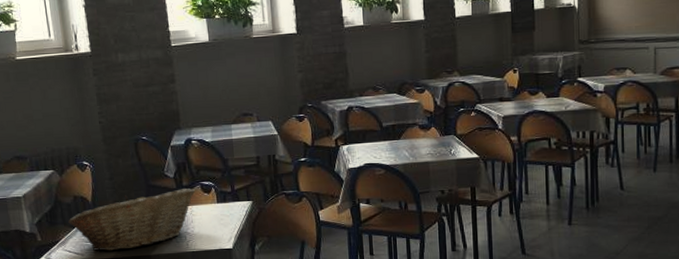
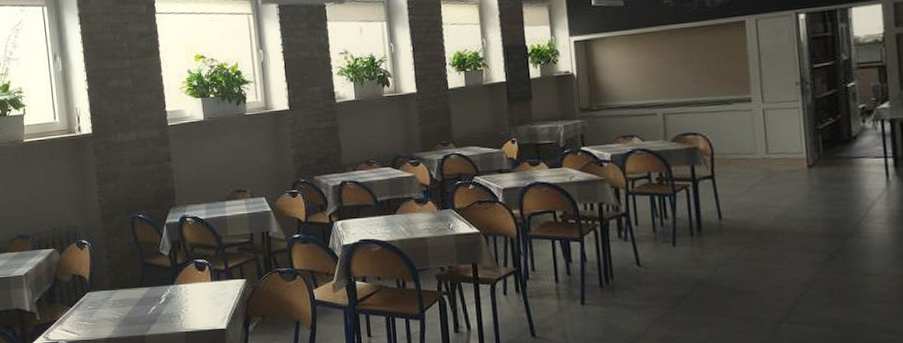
fruit basket: present [68,188,195,251] -> none [66,266,189,331]

